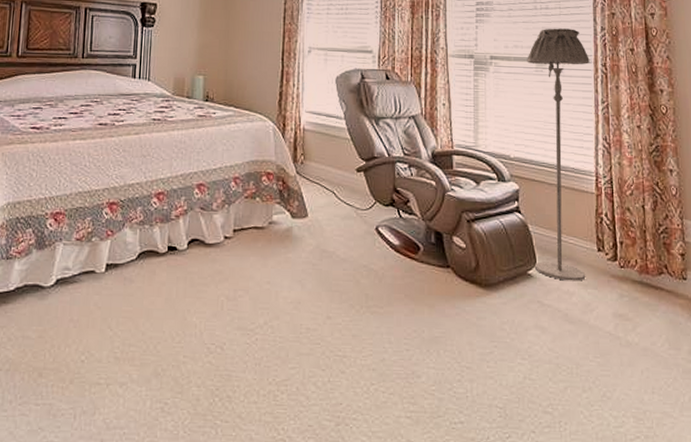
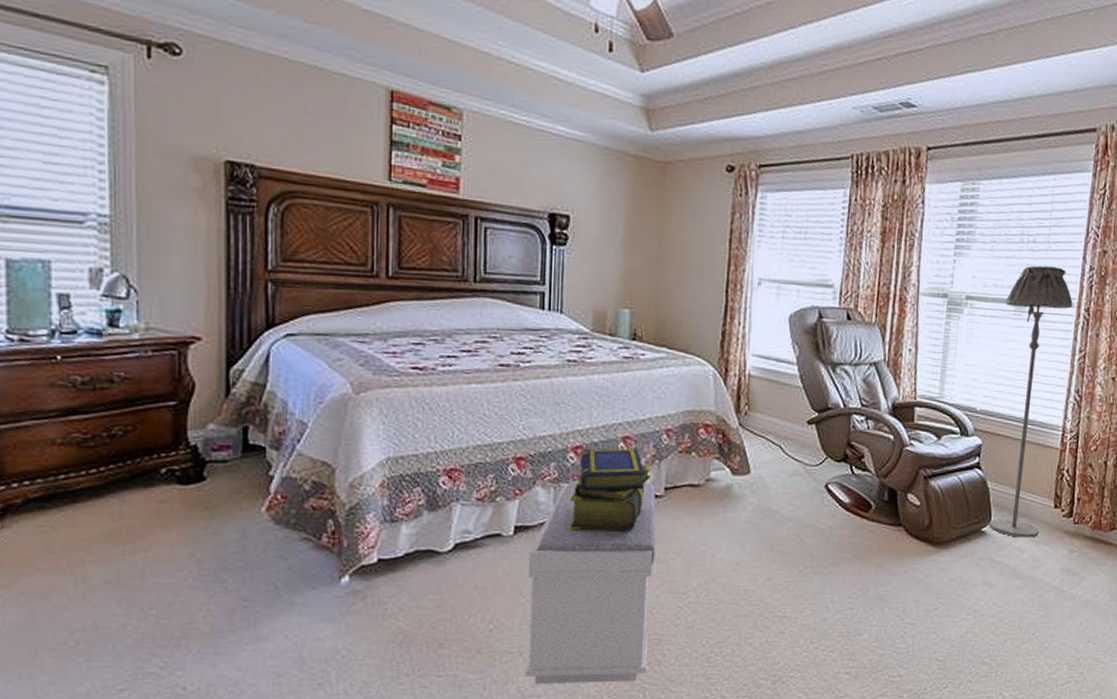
bench: none [110,223,226,418] -> present [525,480,656,684]
stack of books: none [151,194,222,270] -> present [568,448,652,532]

